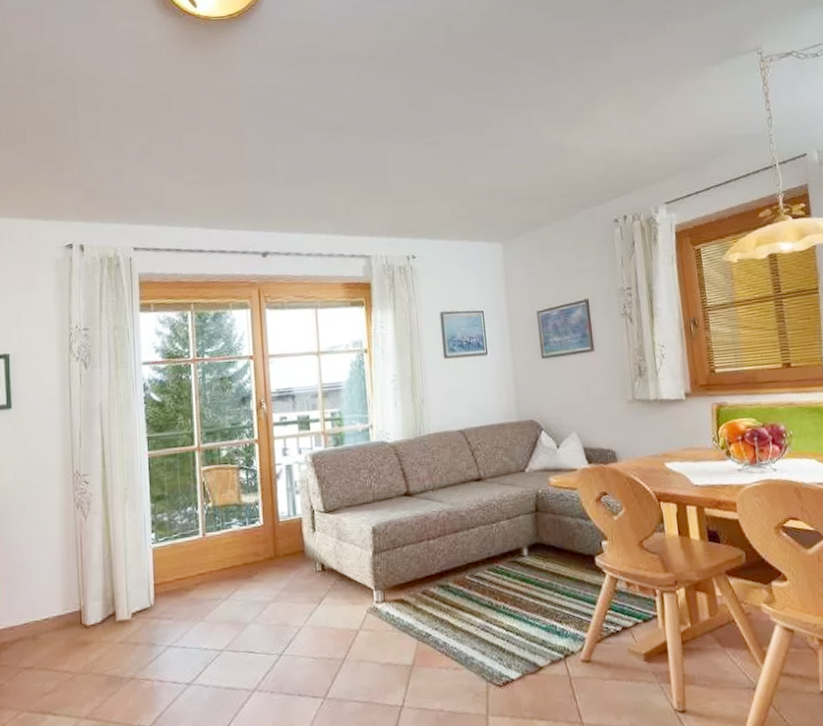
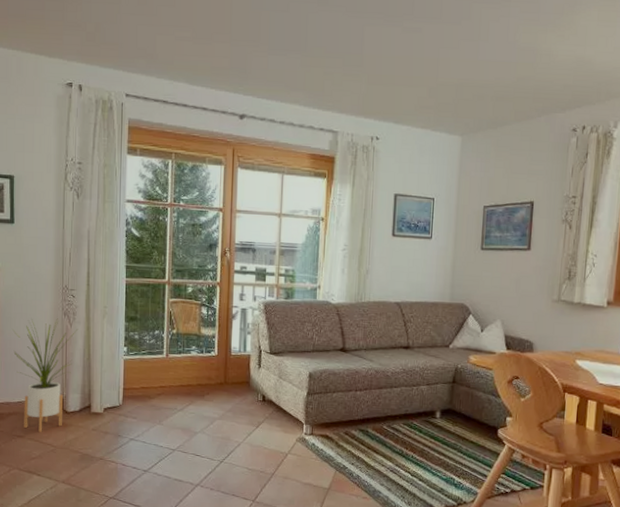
house plant: none [14,512,95,658] -> present [12,318,79,432]

